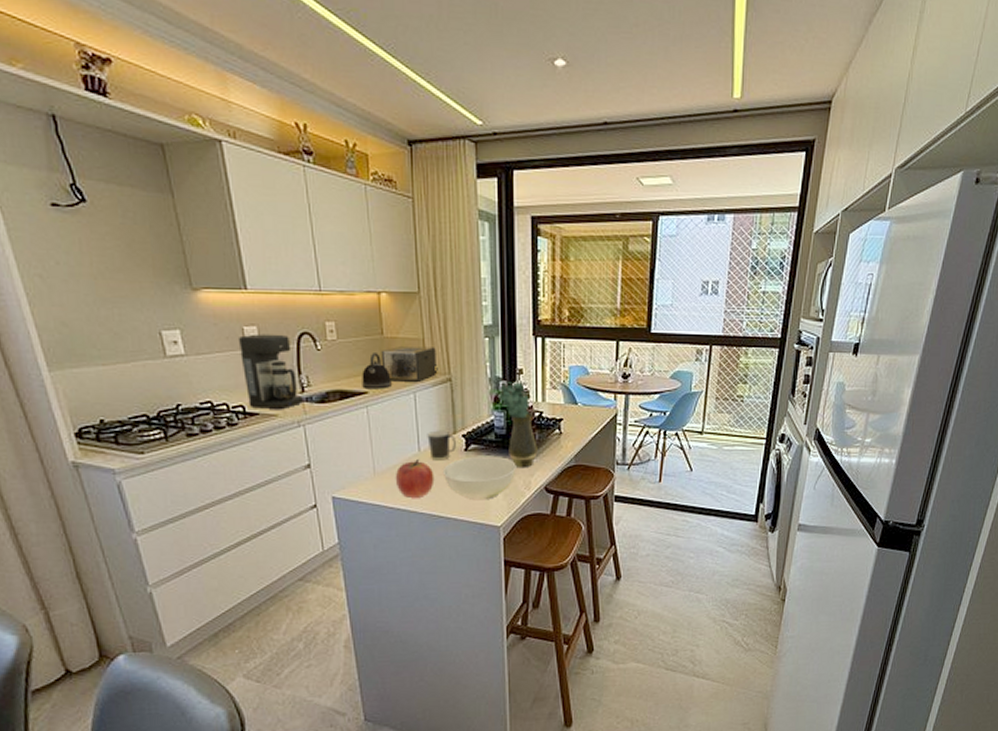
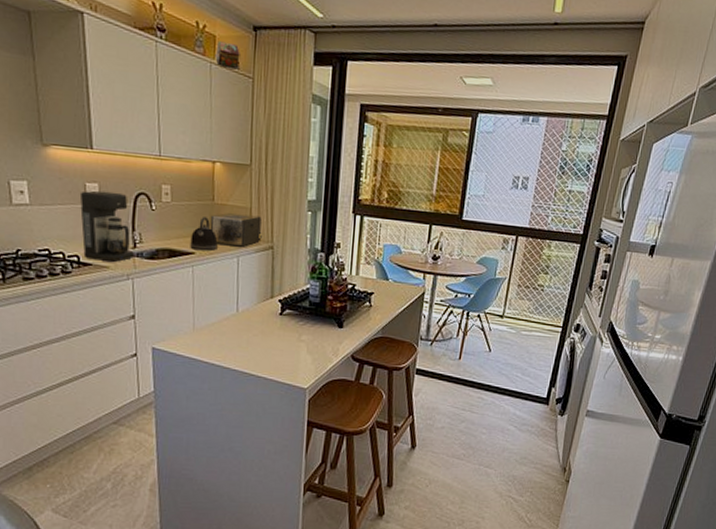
decorative box: none [369,160,397,190] -> present [215,41,240,70]
fruit: present [395,459,435,498] -> none [212,319,250,355]
mug: present [427,430,456,461] -> none [246,293,272,322]
bowl: present [442,455,516,501] -> none [257,320,327,363]
vase: present [499,379,538,467] -> none [316,251,348,335]

